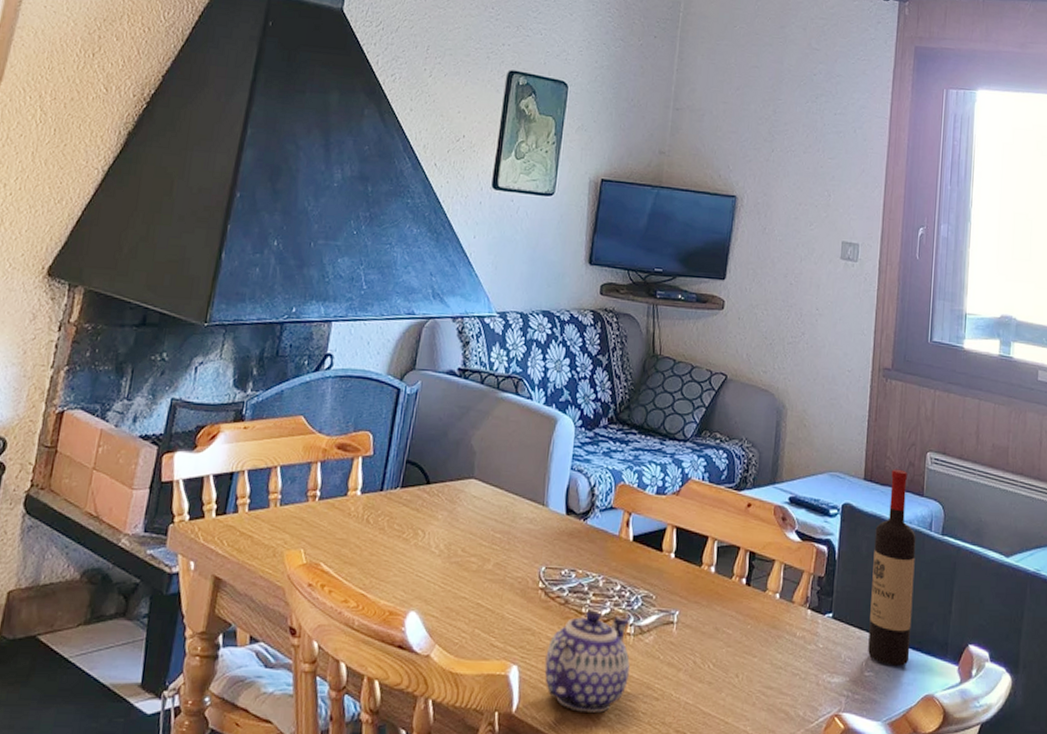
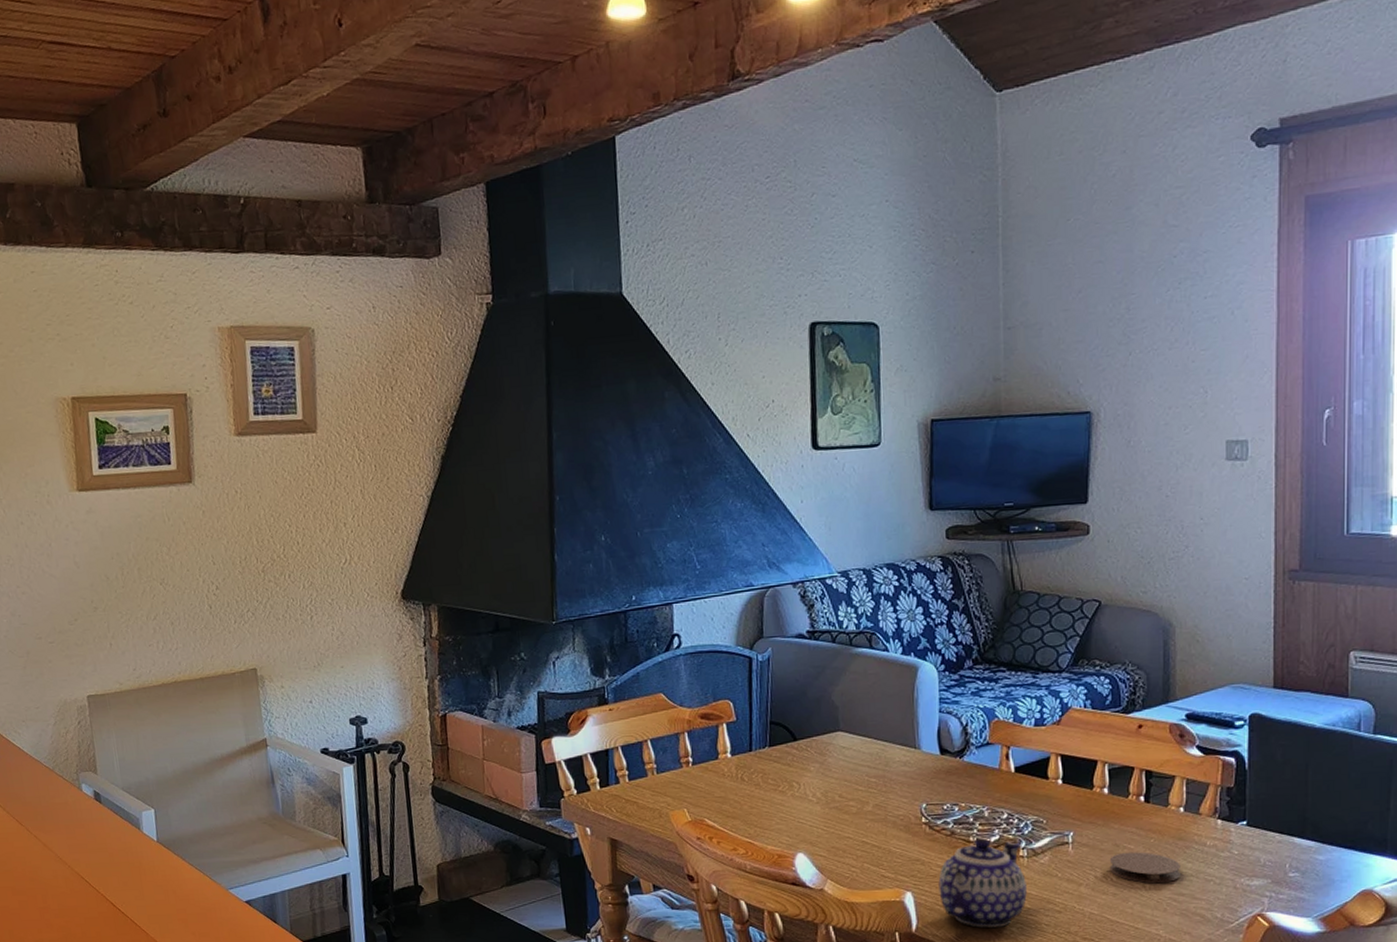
coaster: none [708,637,772,674] -> present [1109,852,1181,884]
wine bottle: present [868,469,916,667] -> none [1291,672,1342,866]

